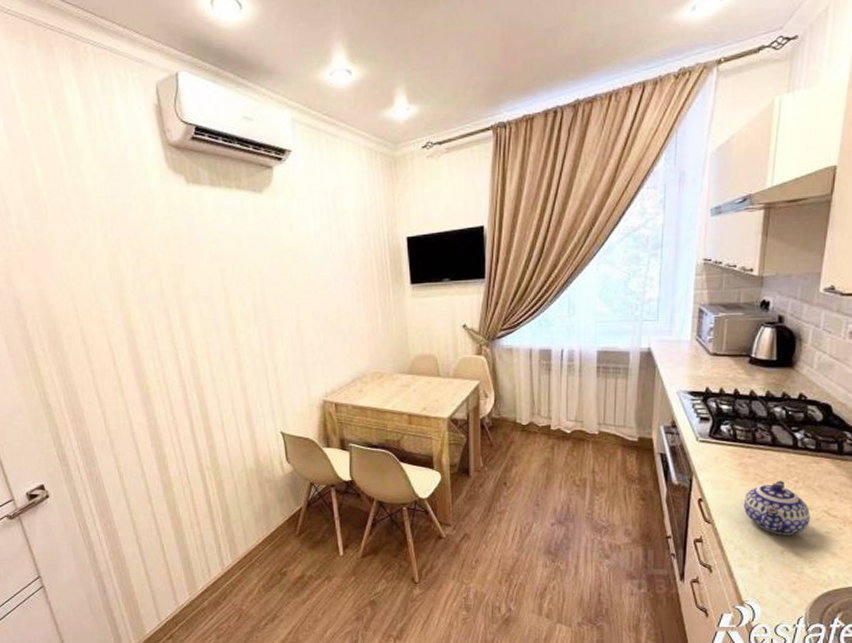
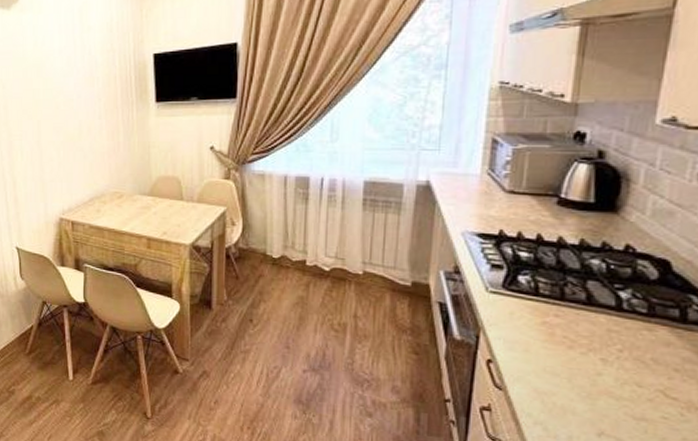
teapot: present [743,480,810,535] -> none [546,347,639,416]

